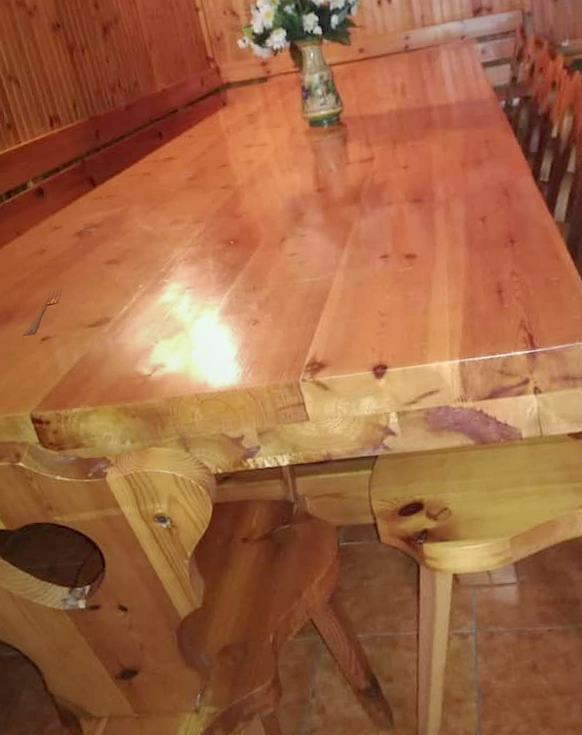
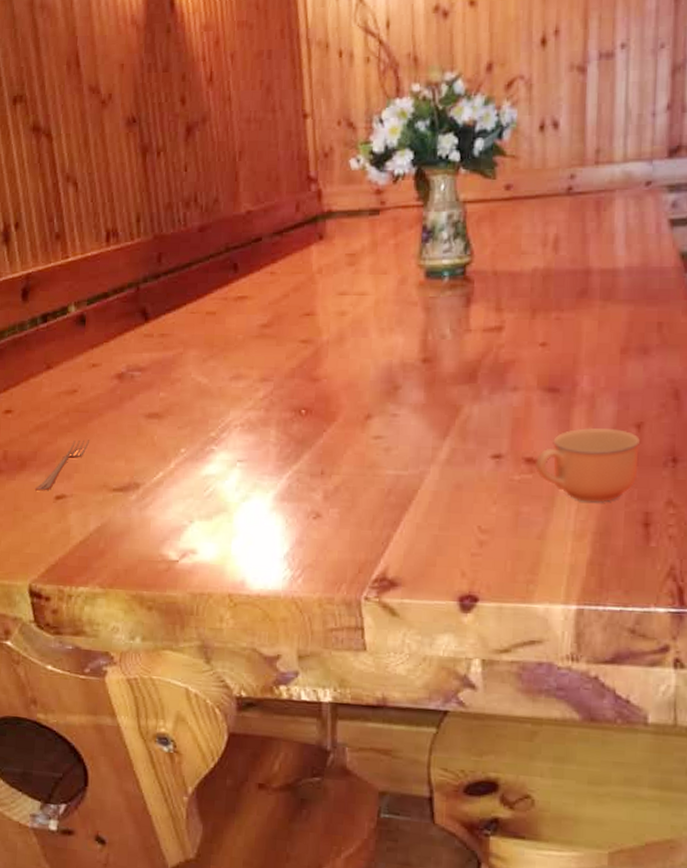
cup: none [412,223,488,281] -> present [534,427,640,503]

